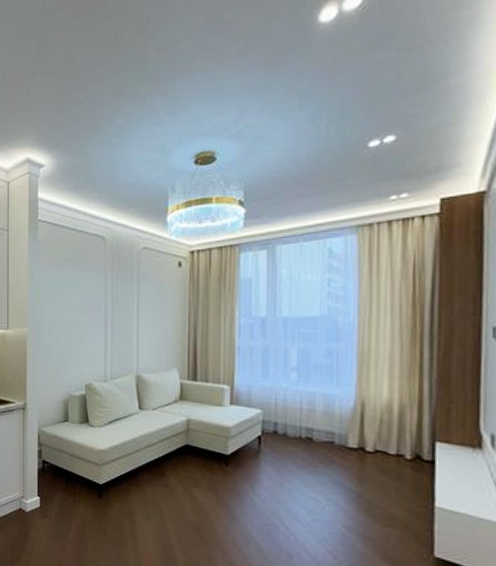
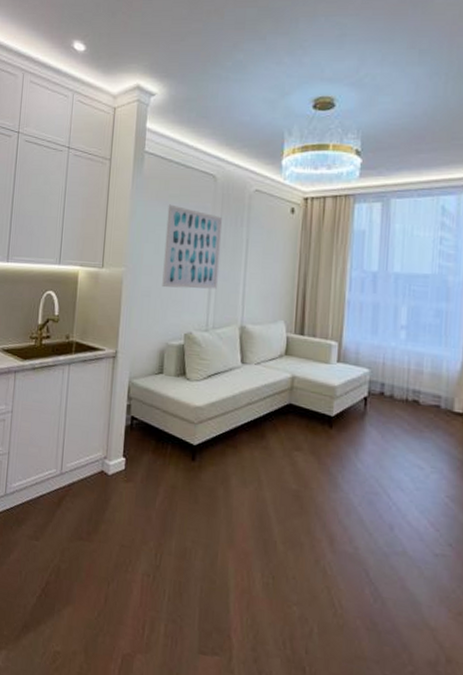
wall art: none [62,267,114,344] -> present [162,204,223,289]

